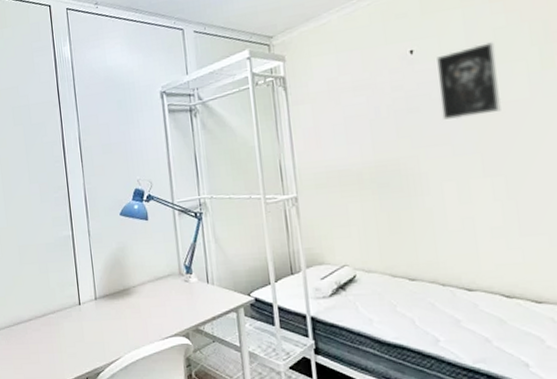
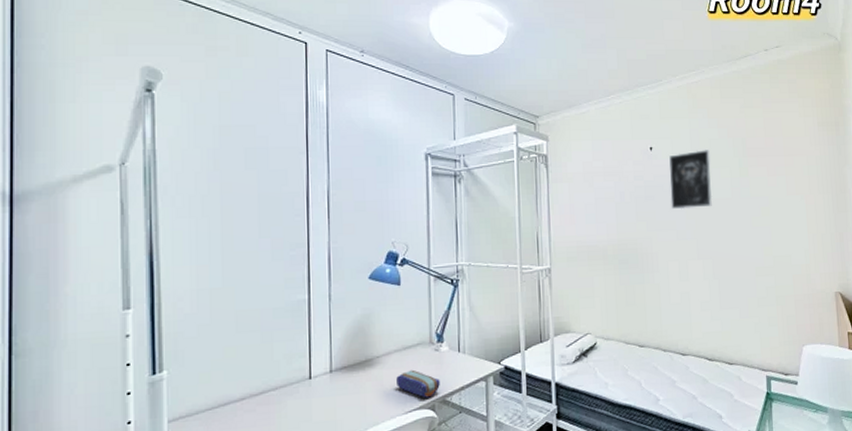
pencil case: none [152,299,192,326] -> present [396,369,440,398]

